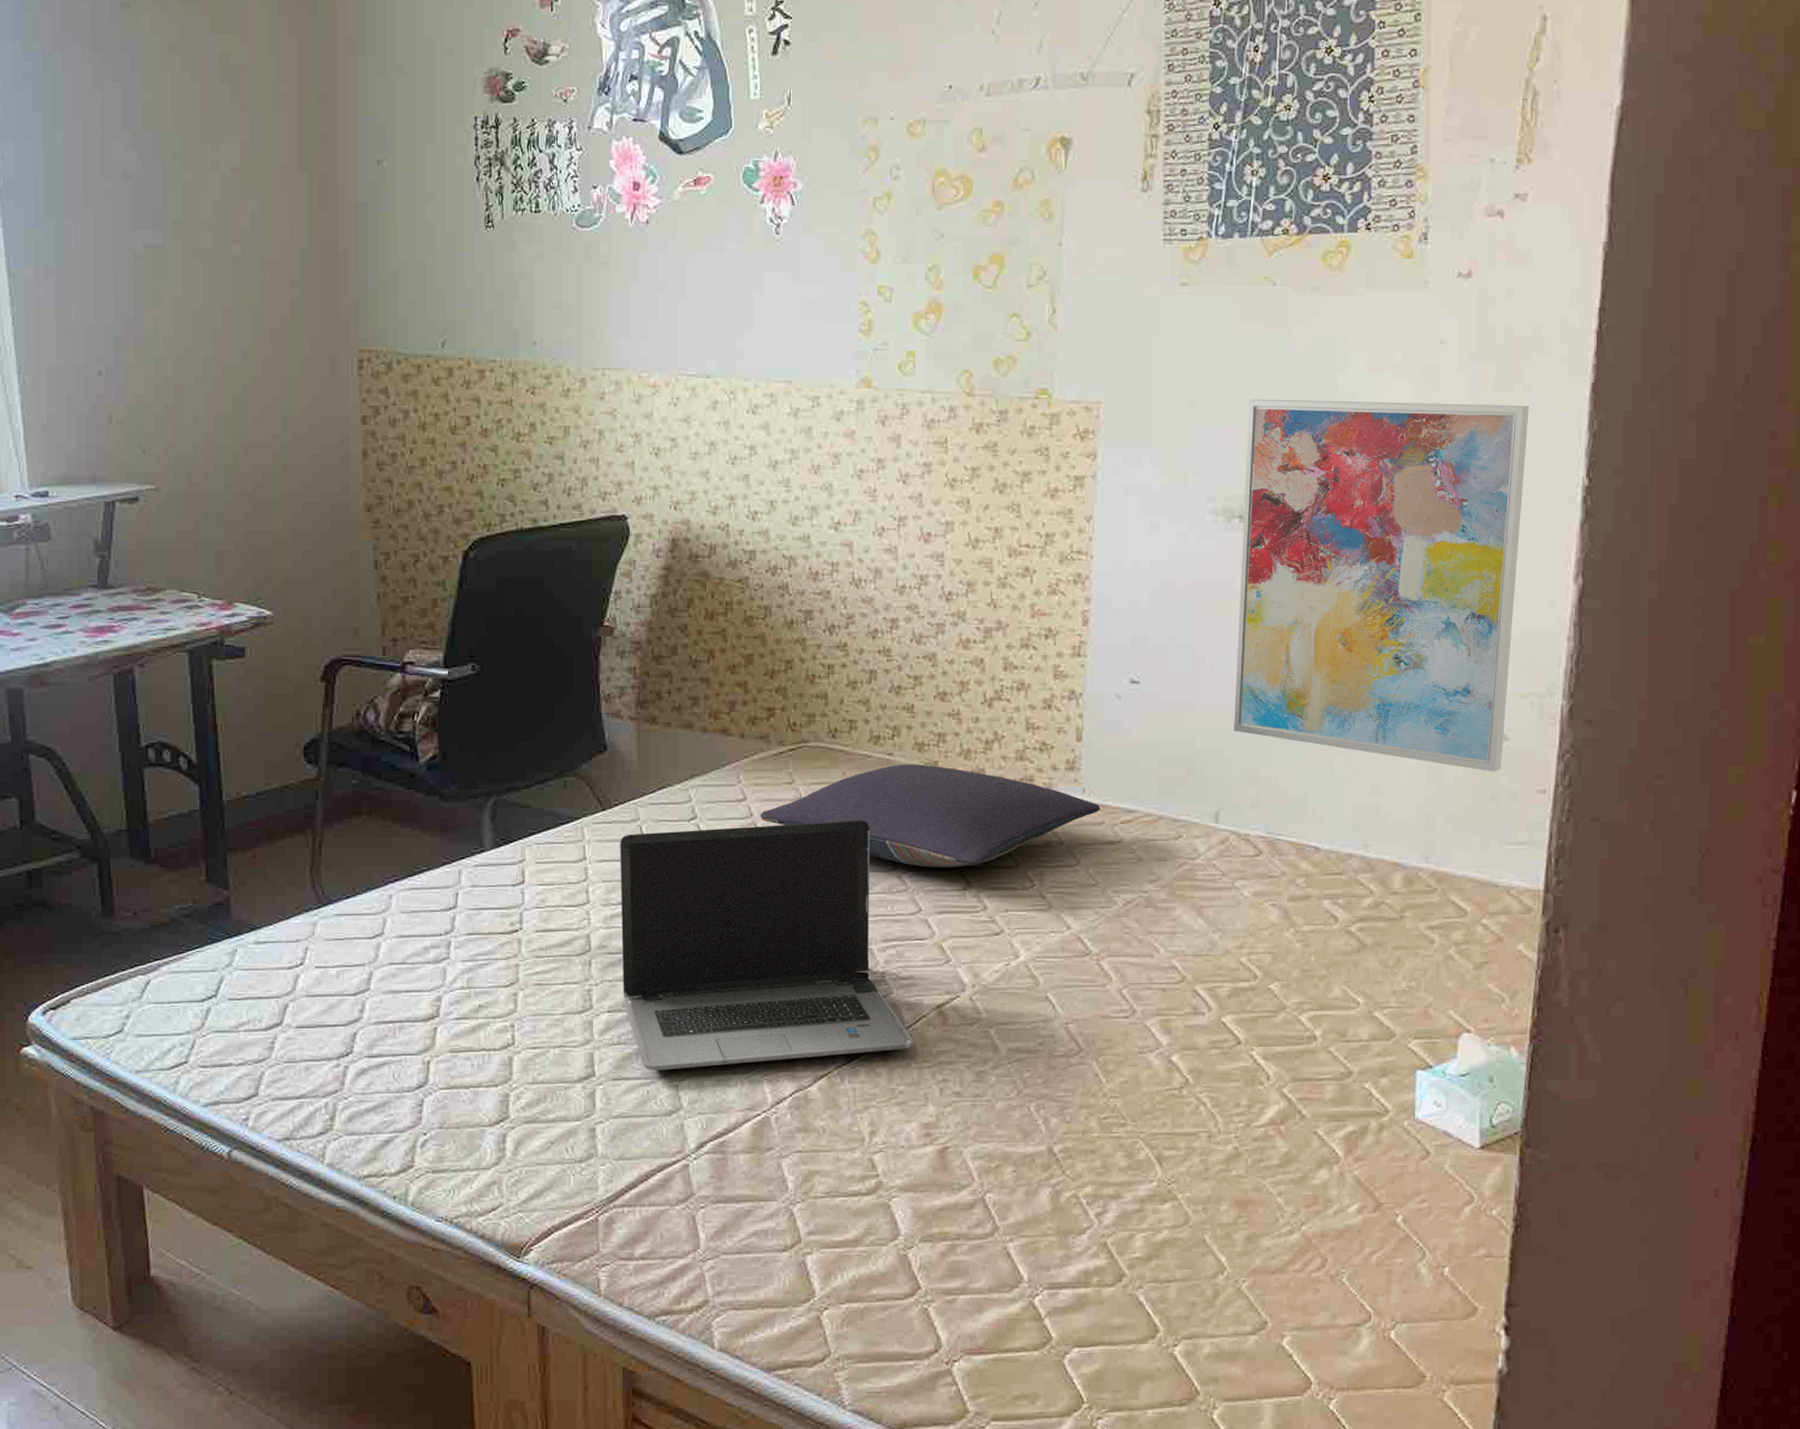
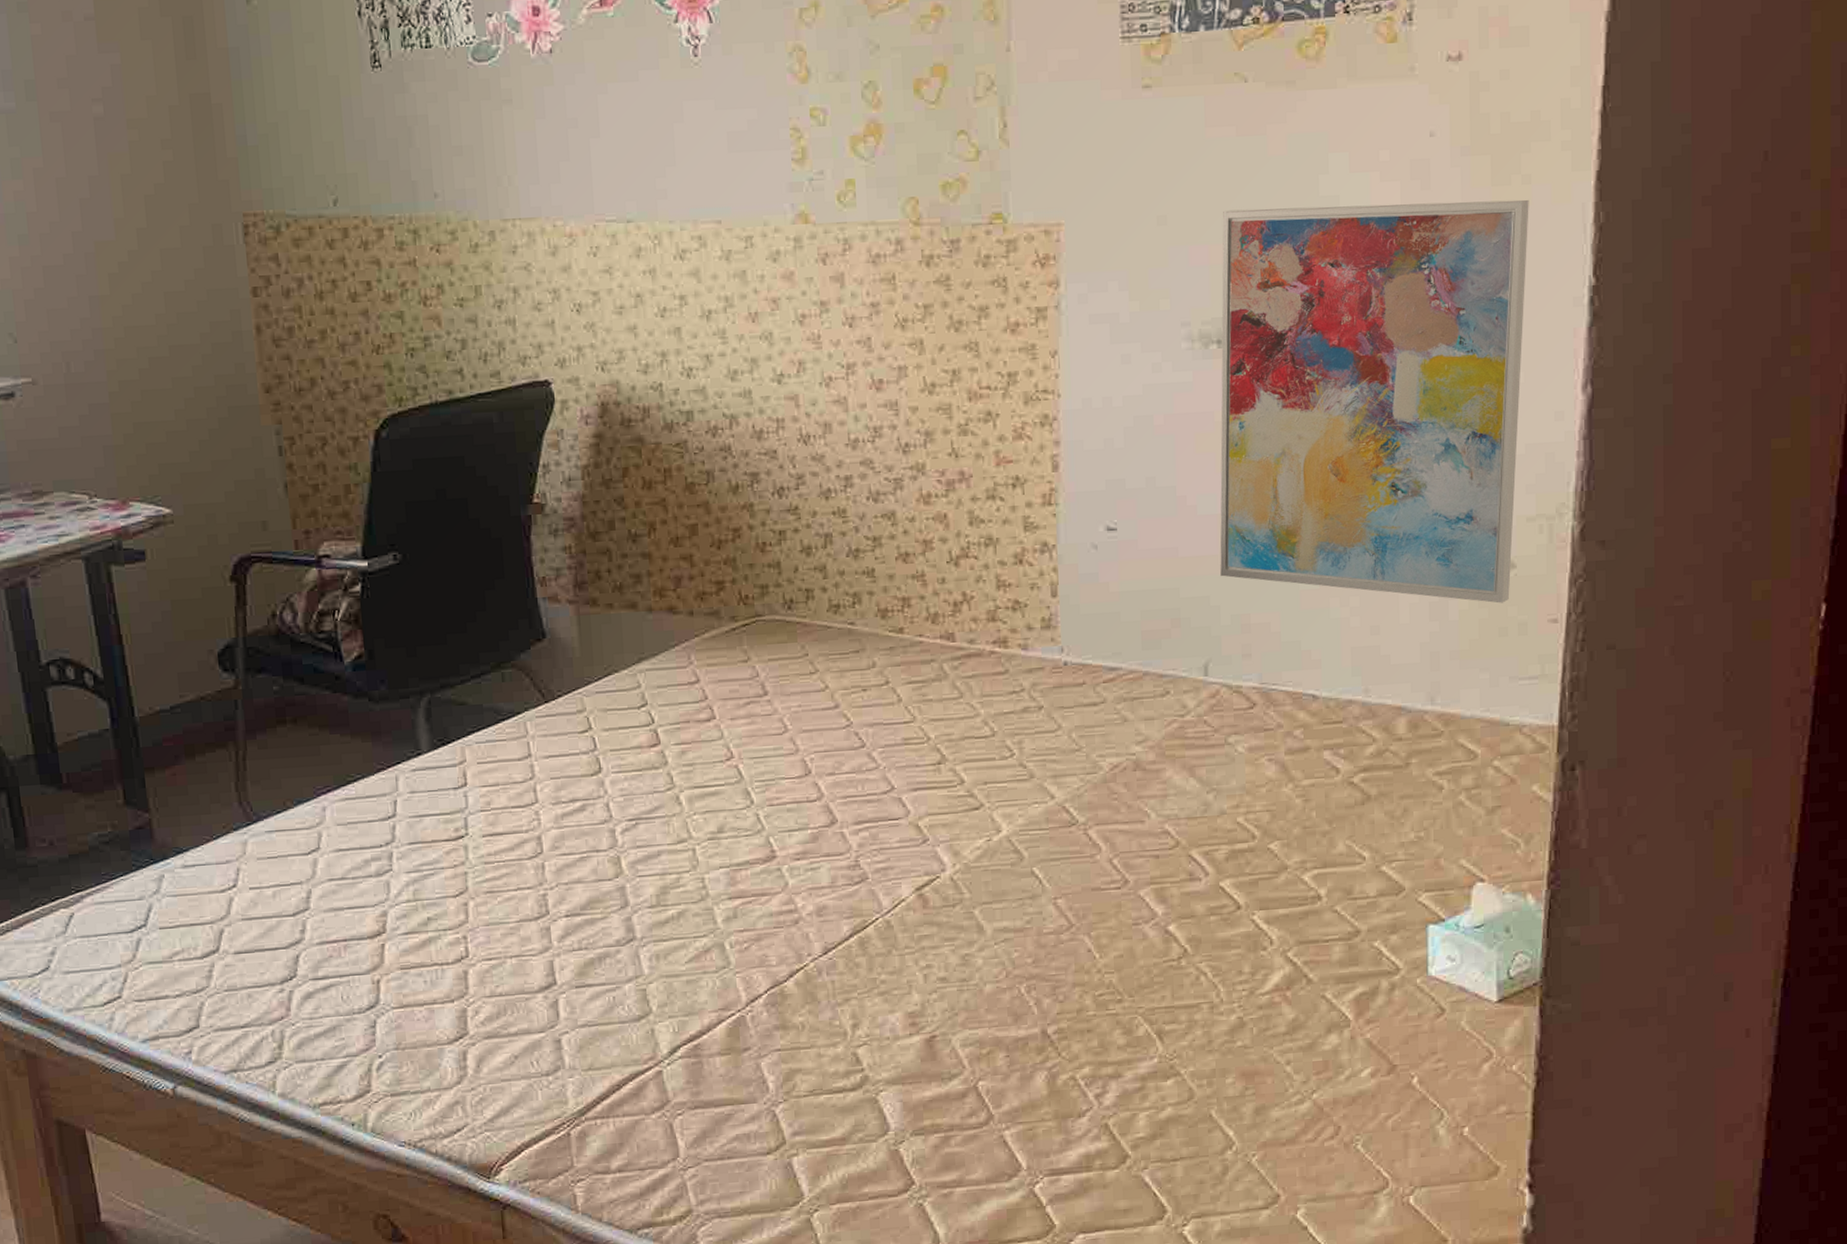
laptop computer: present [620,820,914,1071] -> none [566,695,894,976]
pillow: present [760,764,1101,867] -> none [715,632,1081,743]

